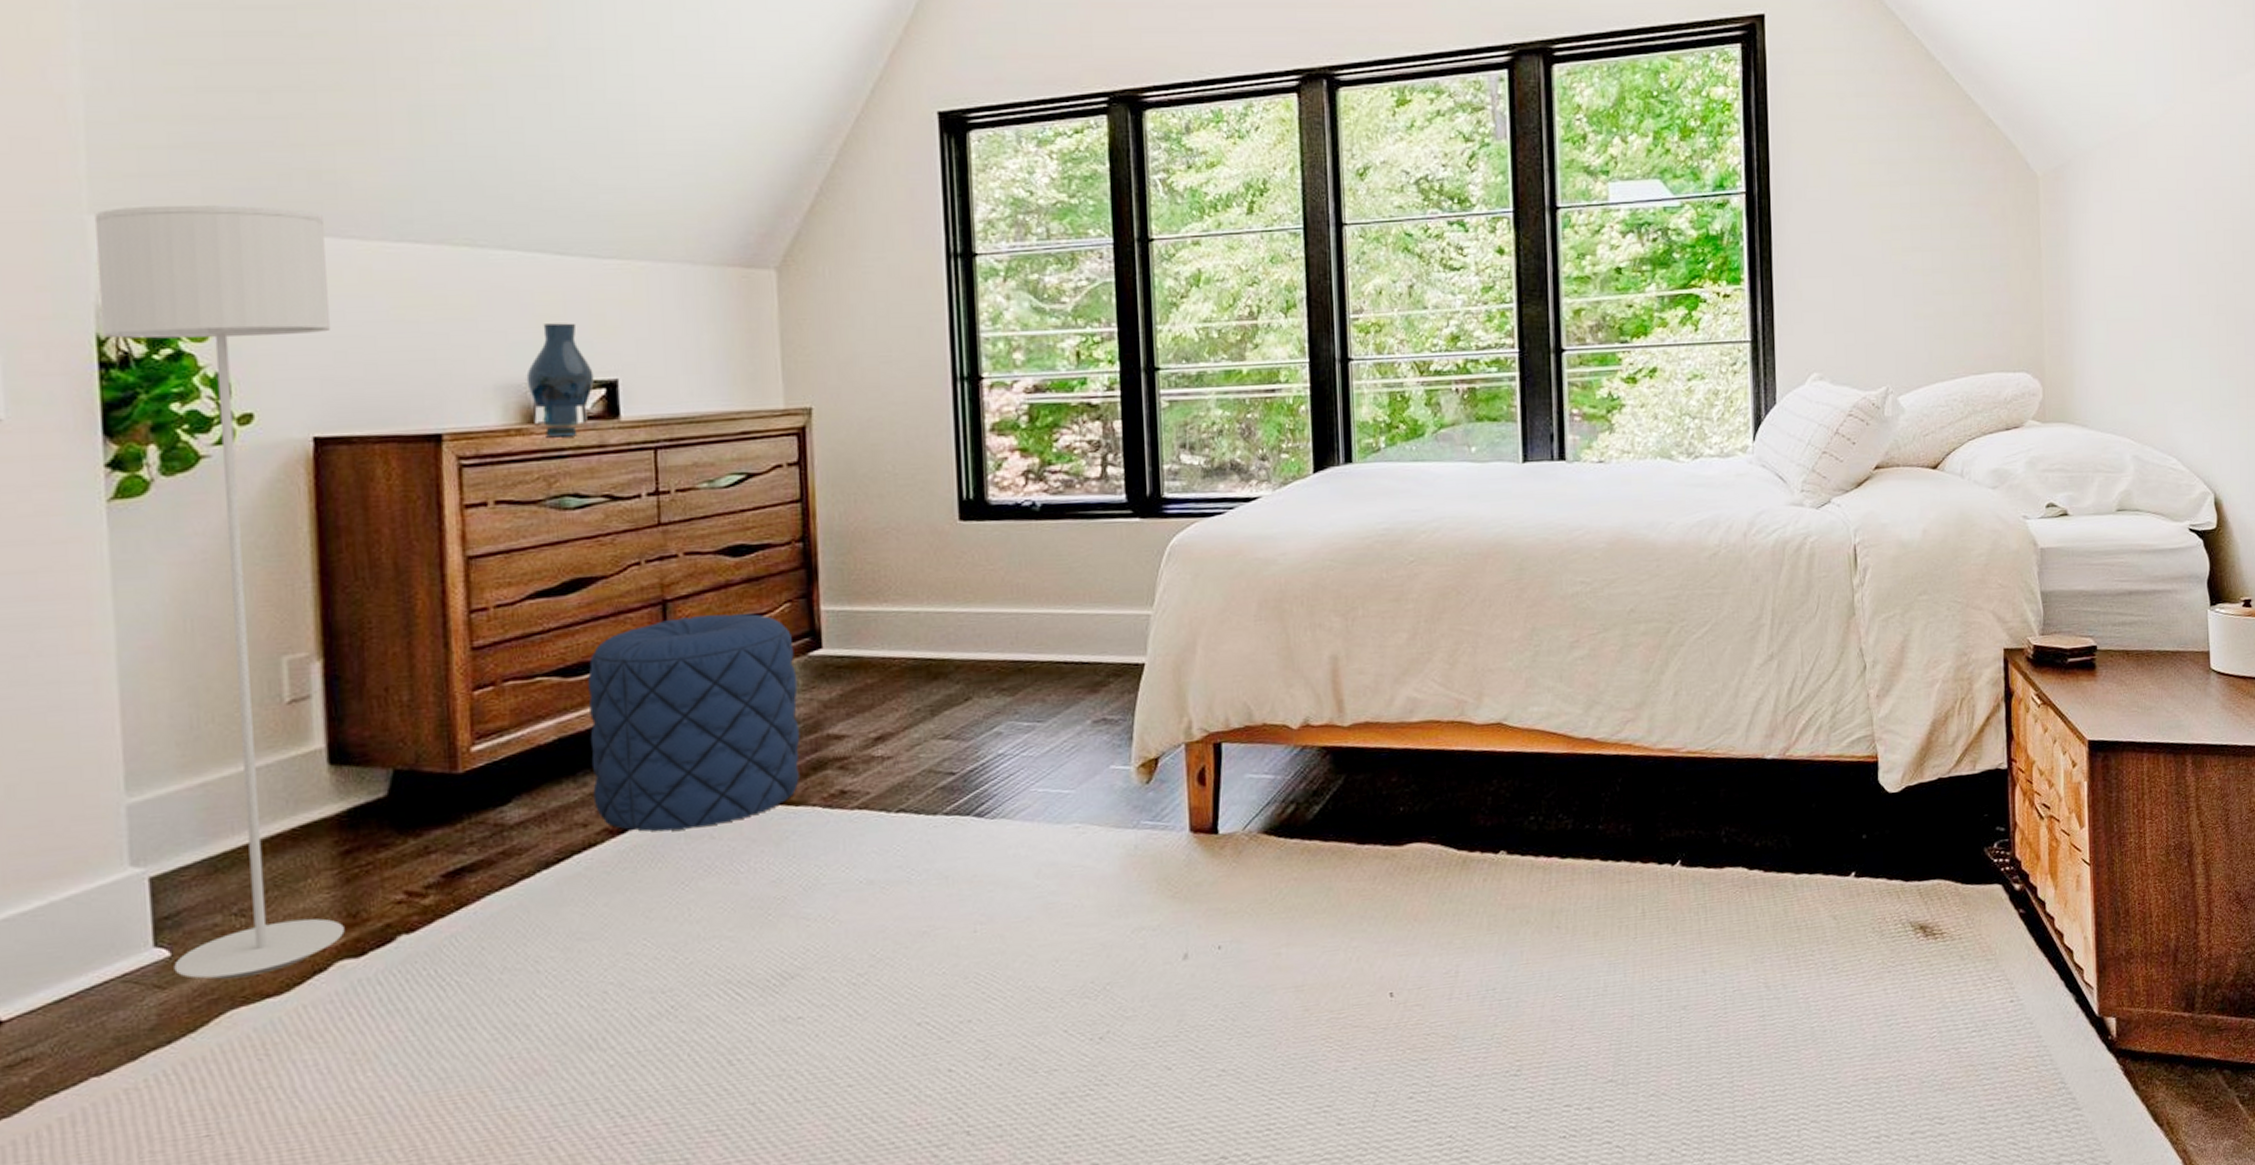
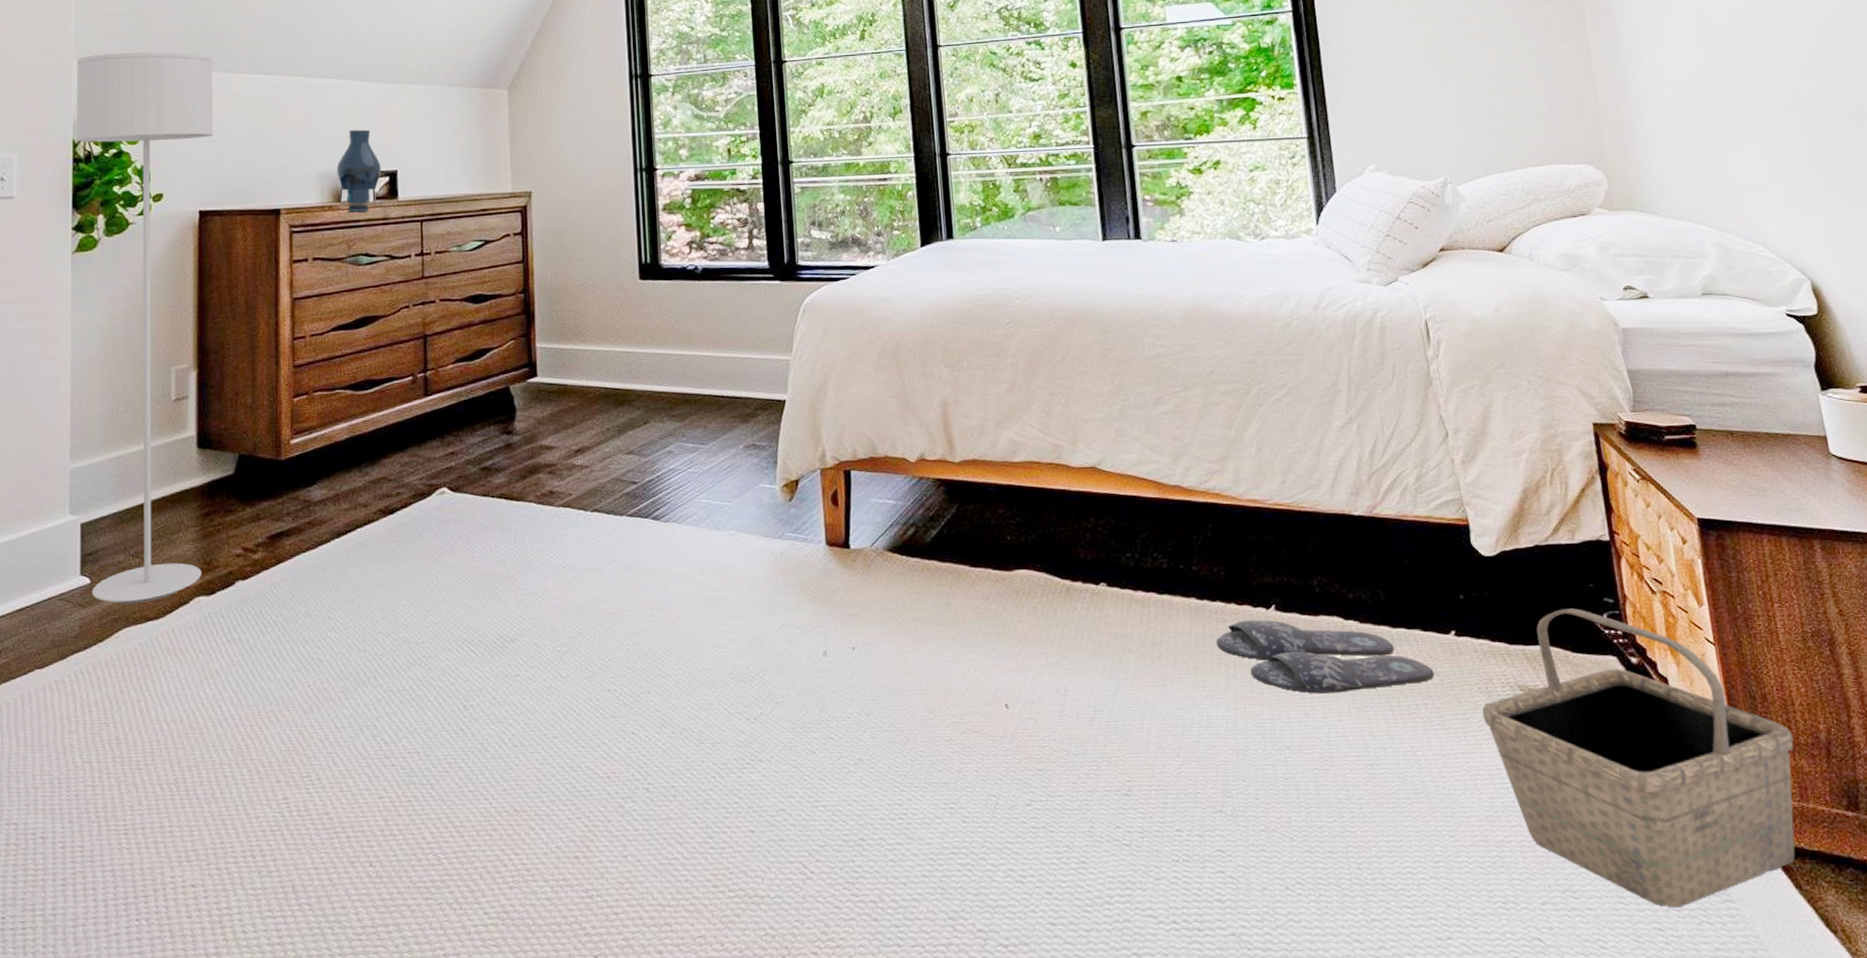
pouf: present [588,613,800,832] -> none [371,347,520,515]
slippers: none [1619,876,1832,950] -> present [1217,619,1434,694]
basket: none [1874,839,2147,1122] -> present [1482,608,1796,908]

